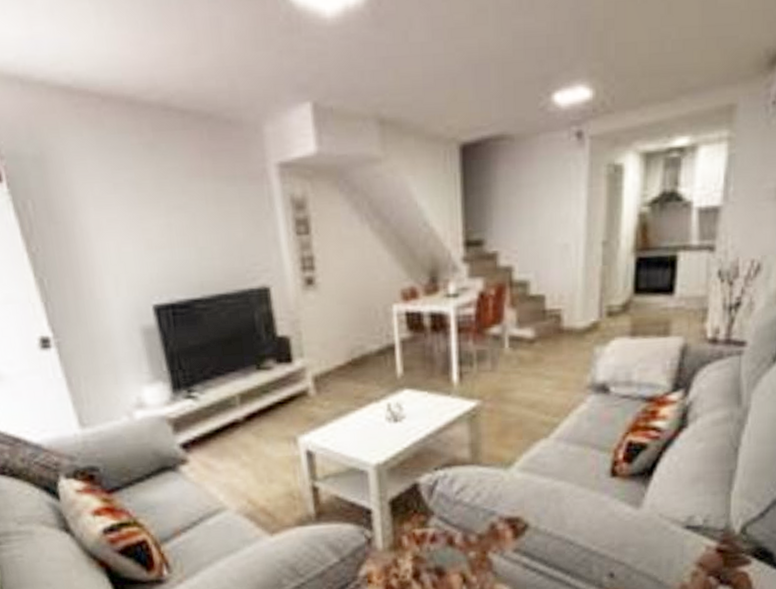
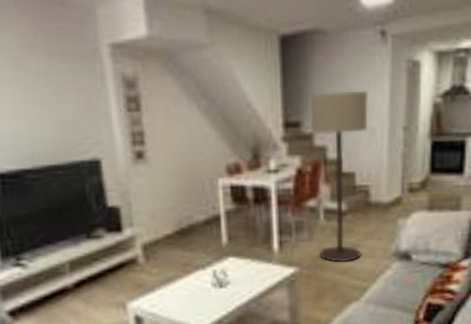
floor lamp: none [494,202,562,396] -> present [310,90,369,263]

